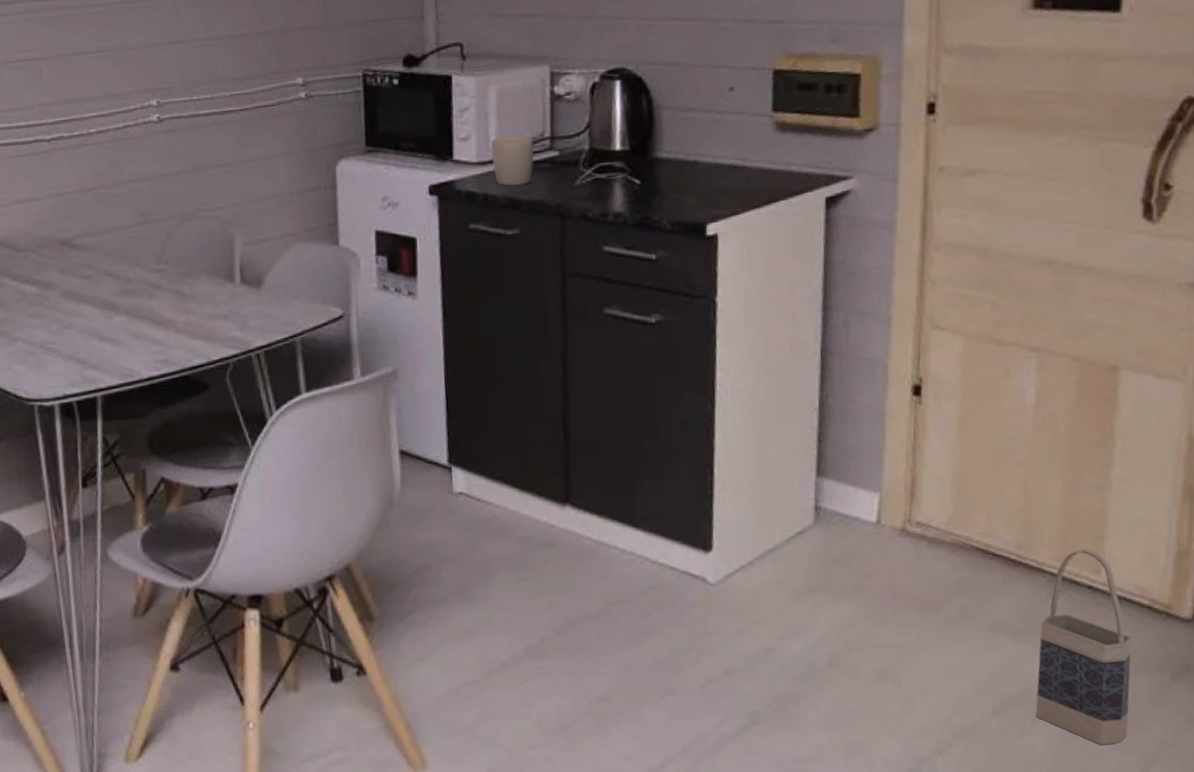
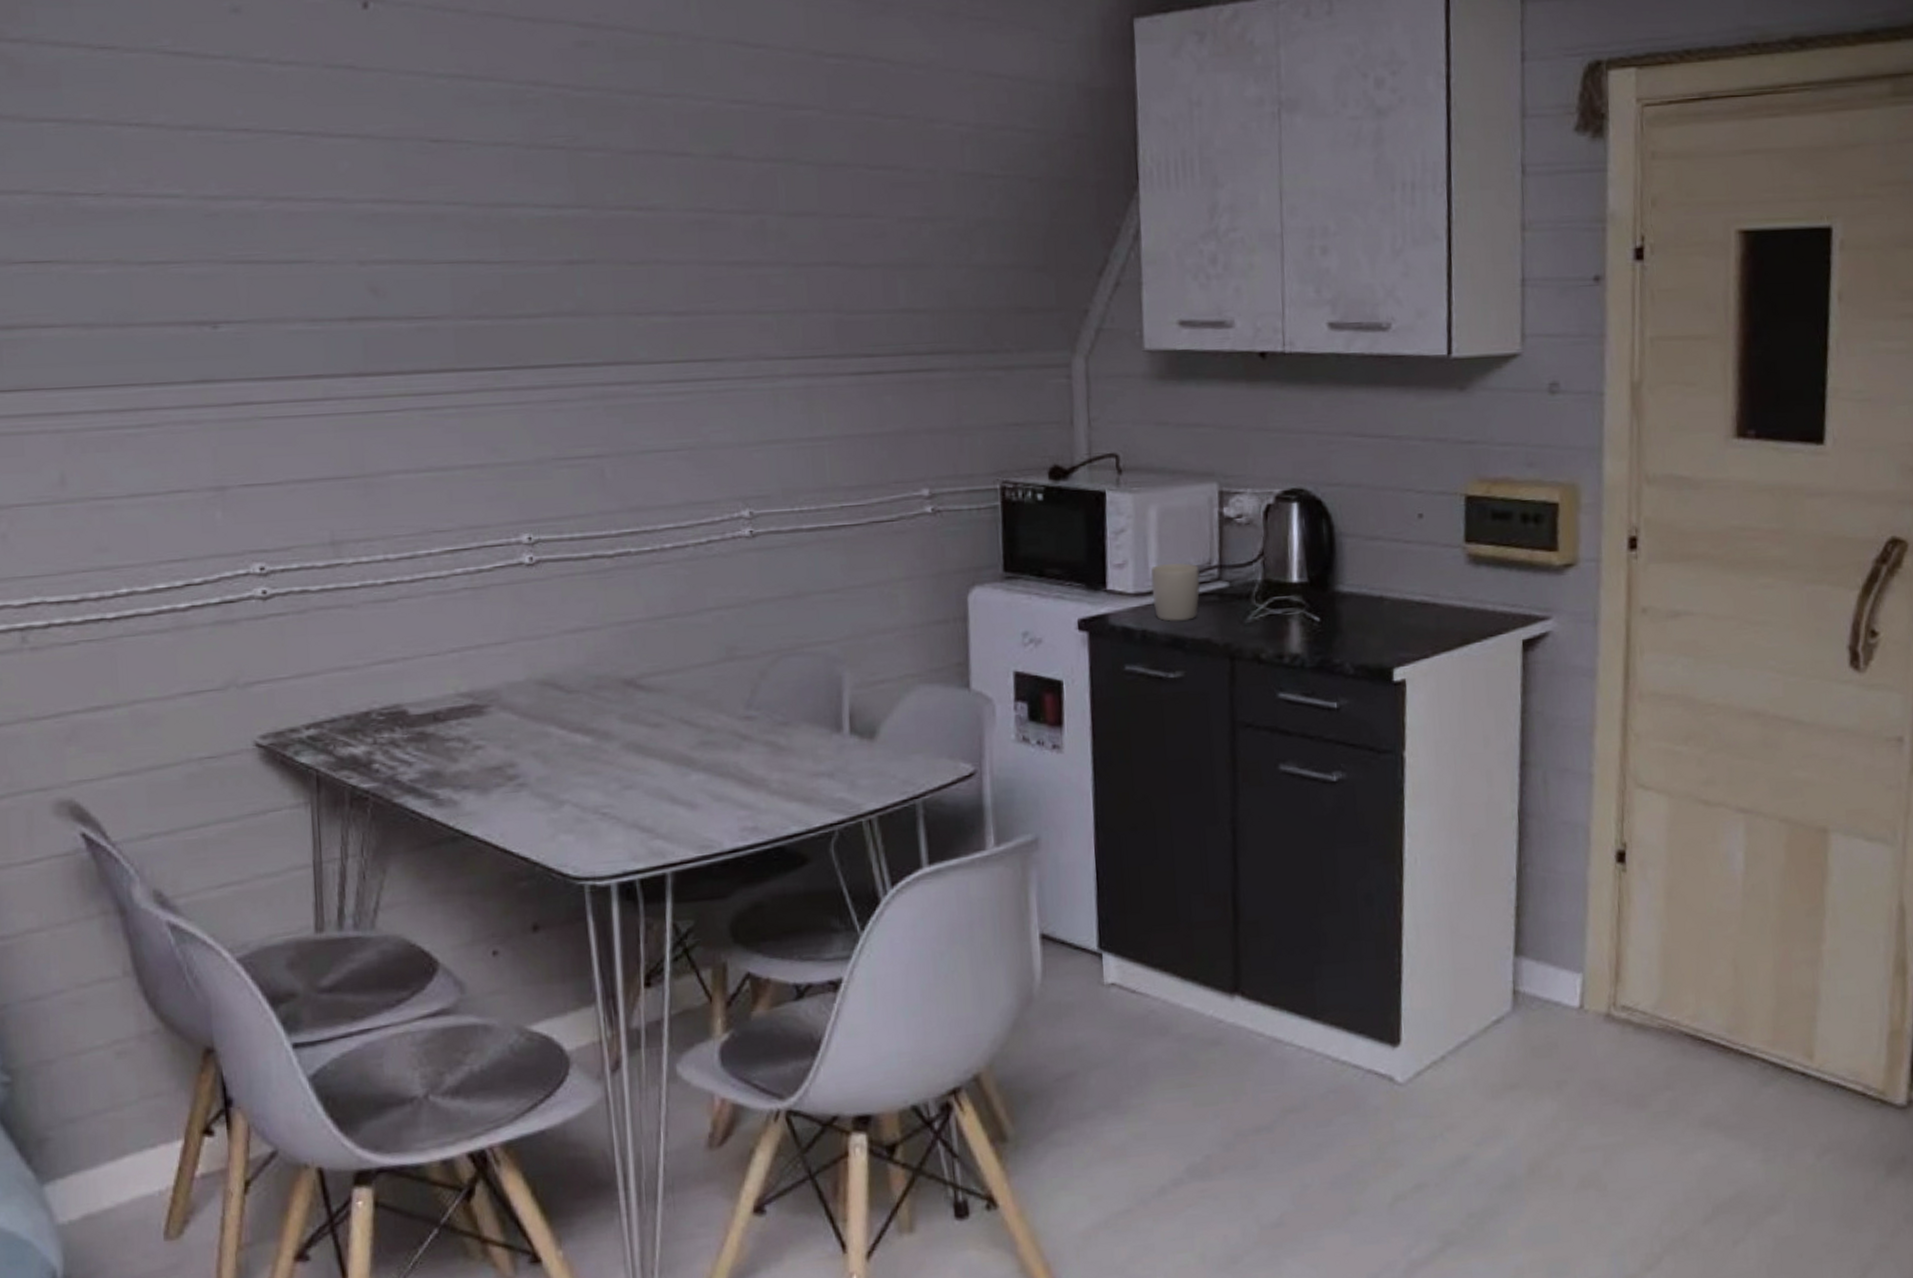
bag: present [1035,548,1132,746] -> none [1749,1030,1847,1251]

